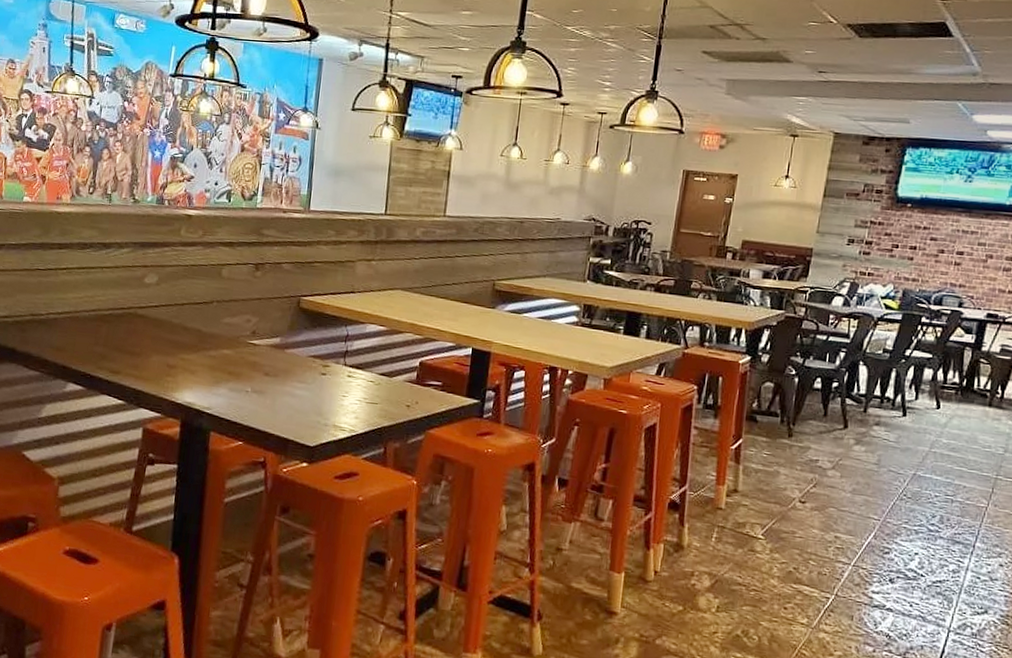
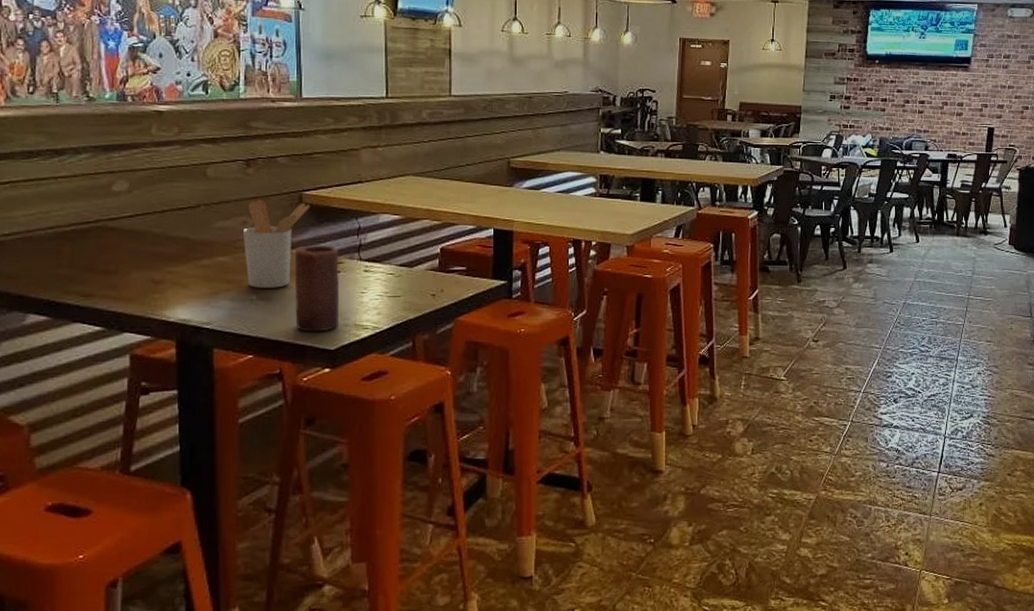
utensil holder: none [245,300,306,383] -> present [242,199,310,288]
candle: none [282,346,327,429] -> present [294,244,339,332]

